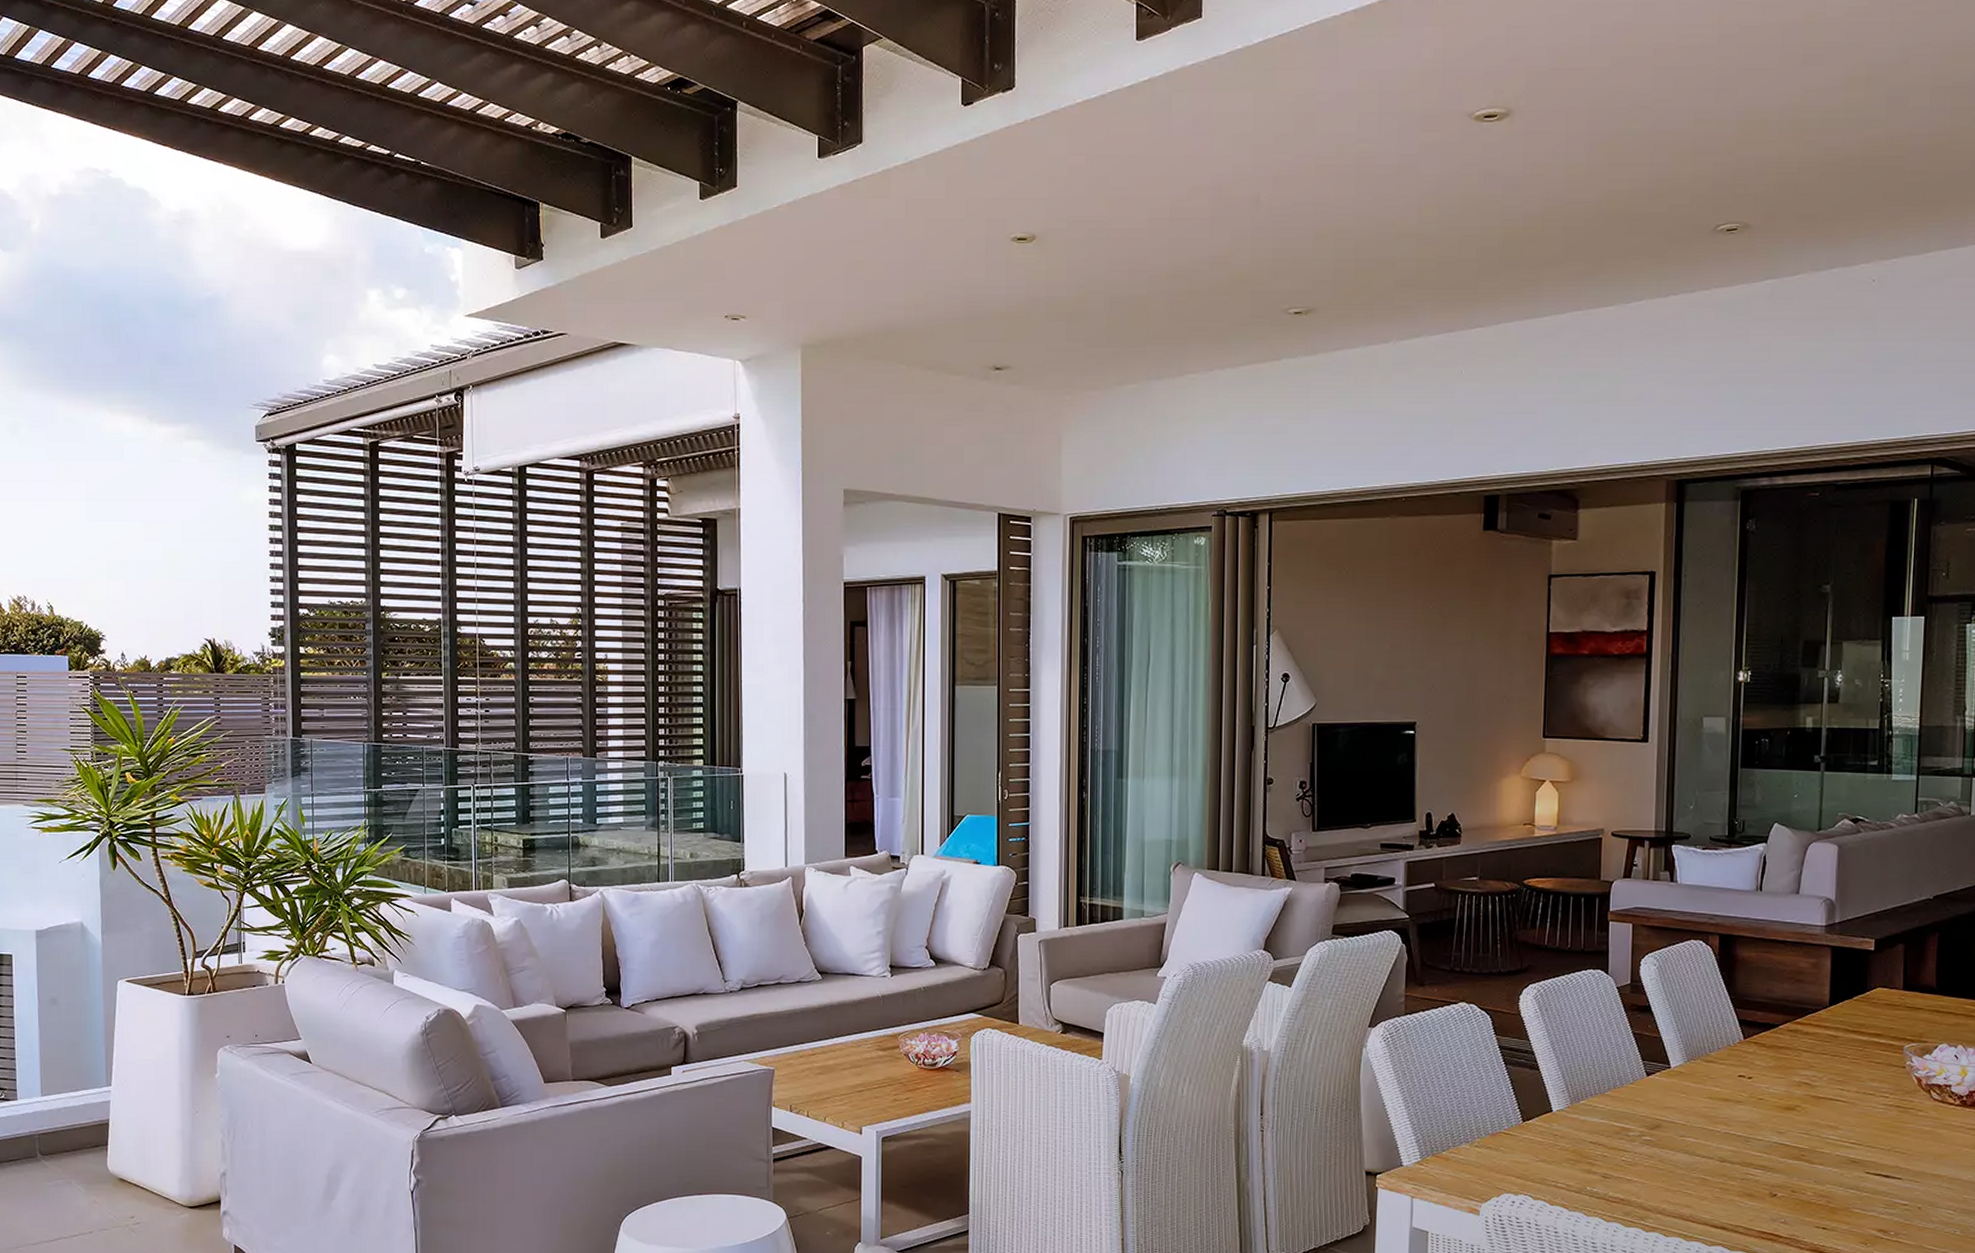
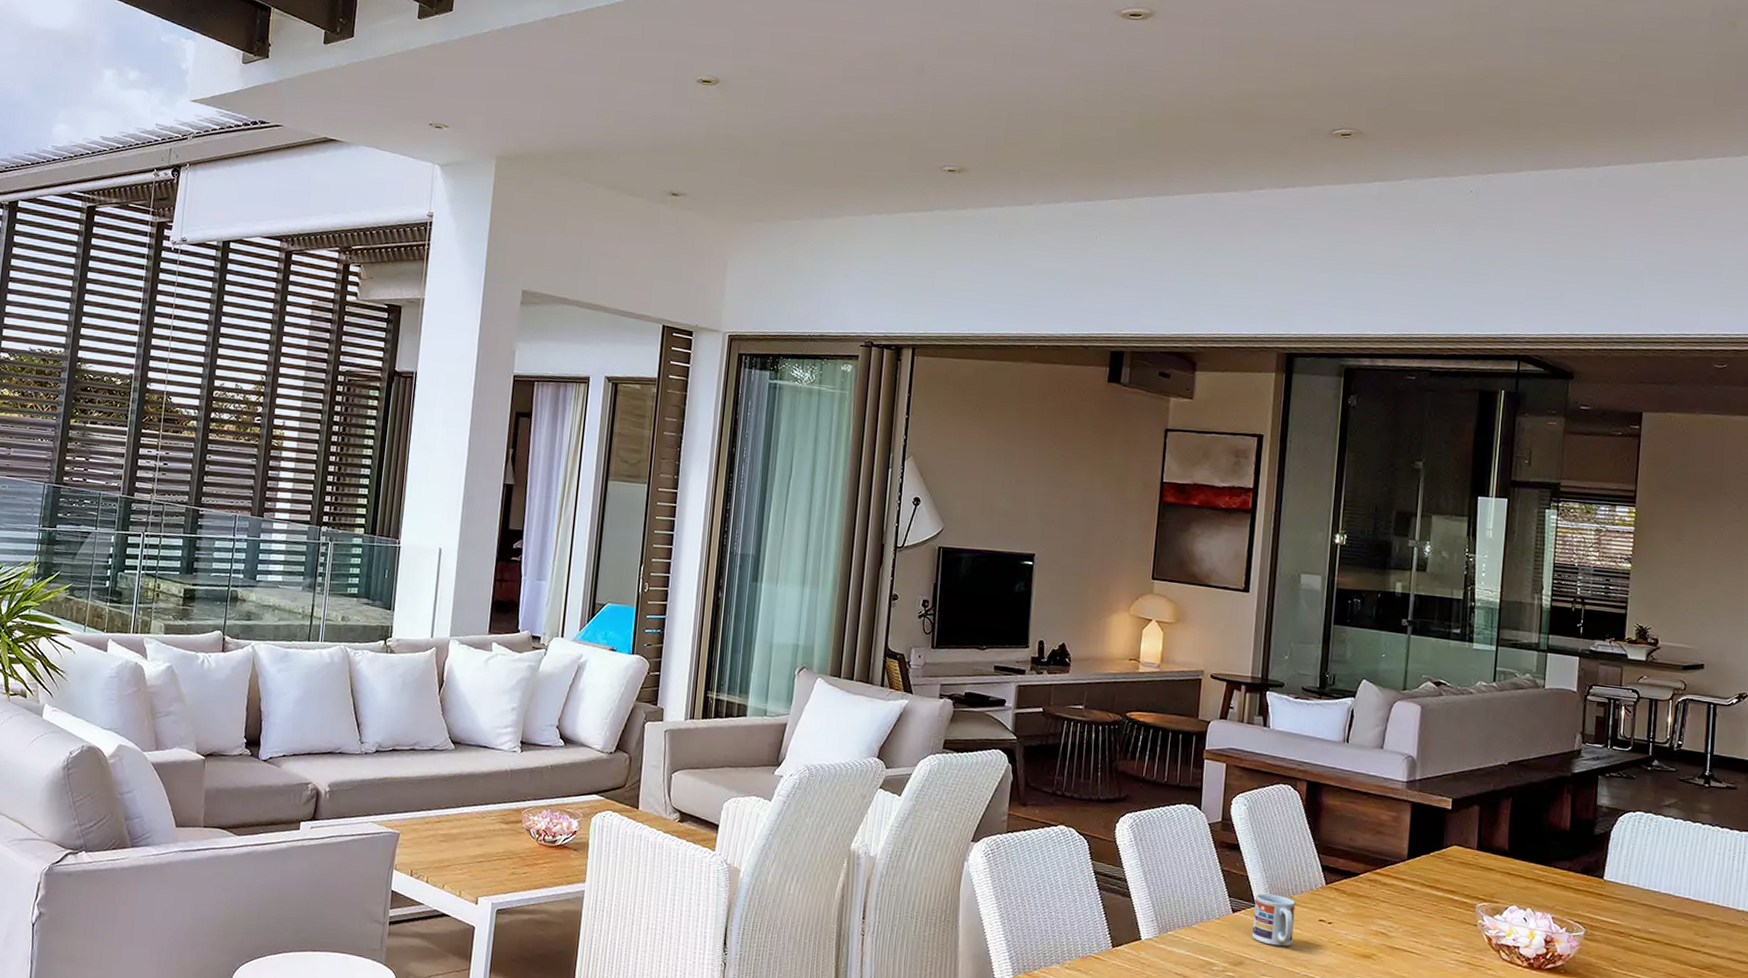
cup: none [1668,1053,1713,1106] -> present [1251,893,1296,947]

